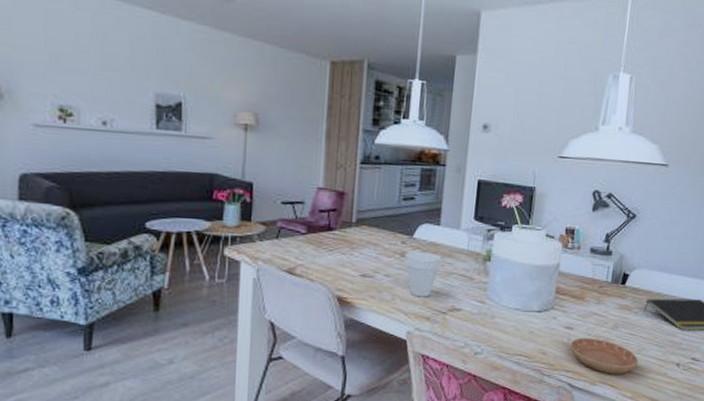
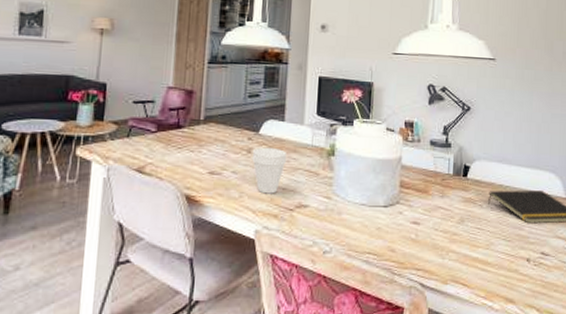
saucer: present [570,337,639,374] -> none [418,233,488,272]

